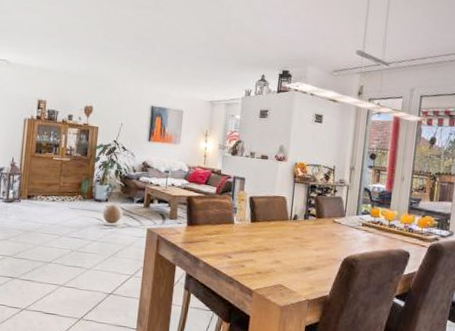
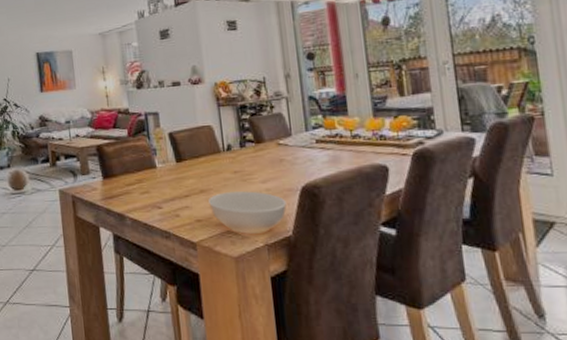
bowl: none [270,253,330,291] -> present [208,191,287,234]

